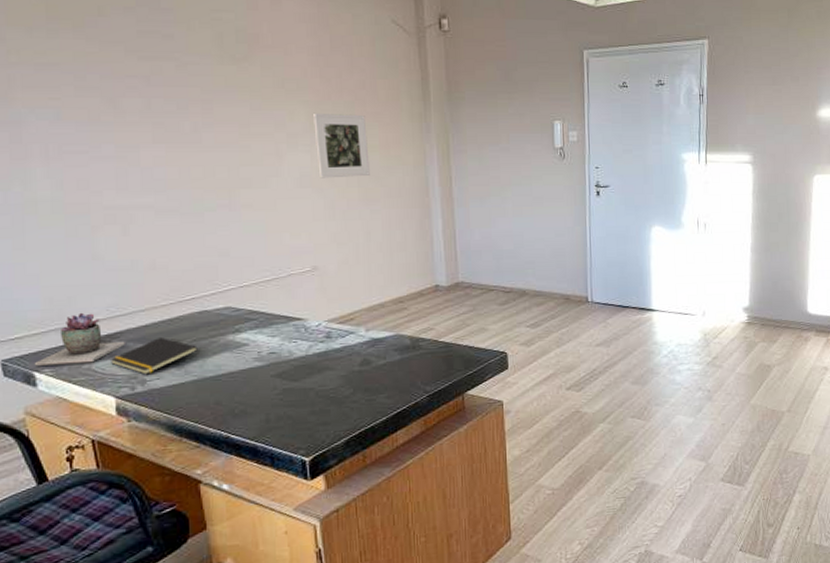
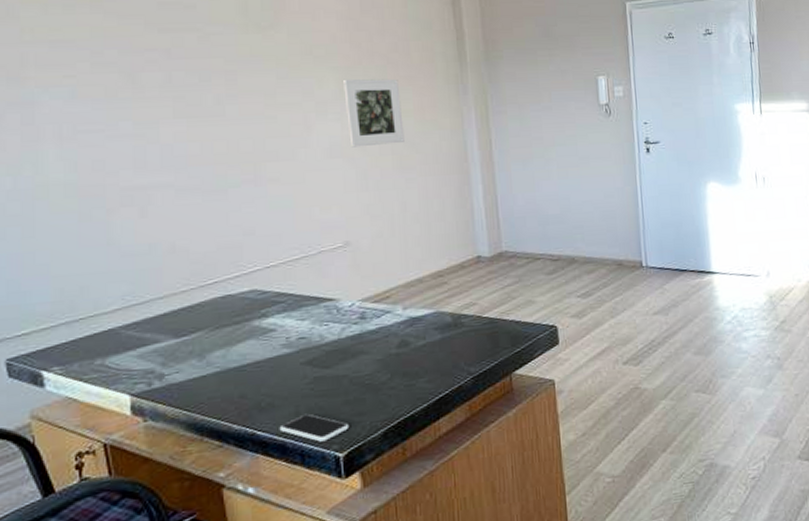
succulent plant: present [34,312,125,366] -> none [42,303,141,364]
notepad: present [109,338,198,375] -> none [124,326,221,369]
smartphone: none [251,421,315,447] -> present [279,413,350,442]

